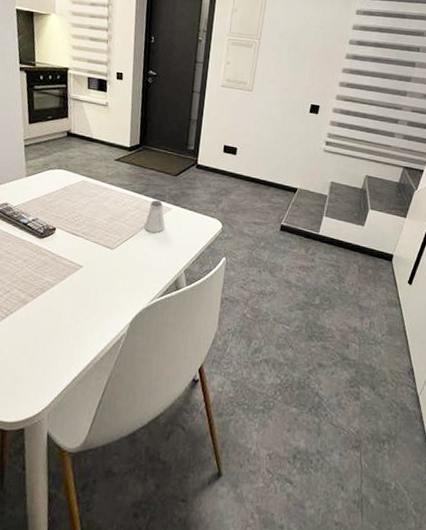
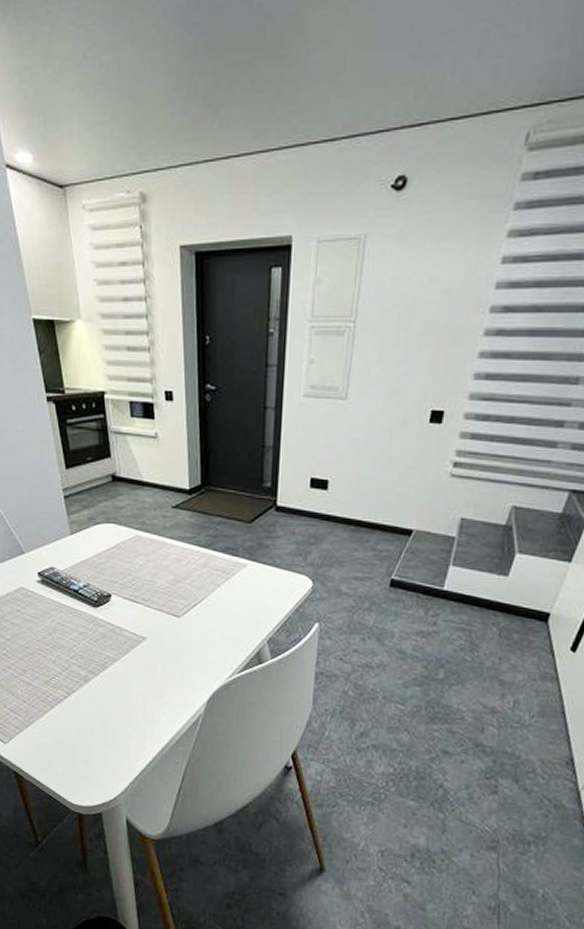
saltshaker: present [144,200,165,233] -> none [215,554,240,595]

